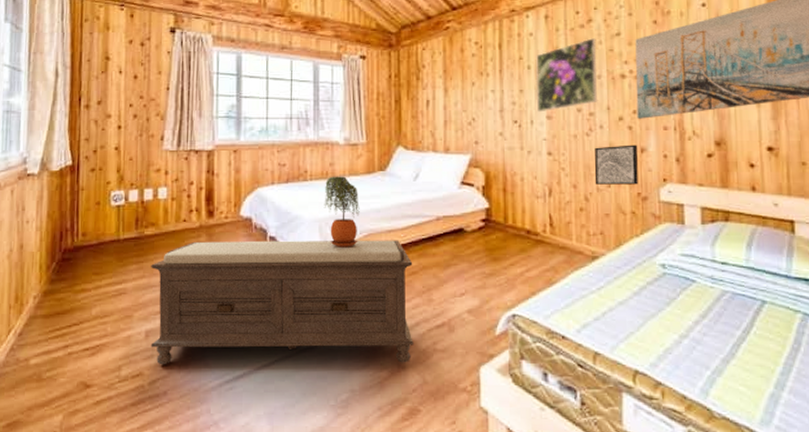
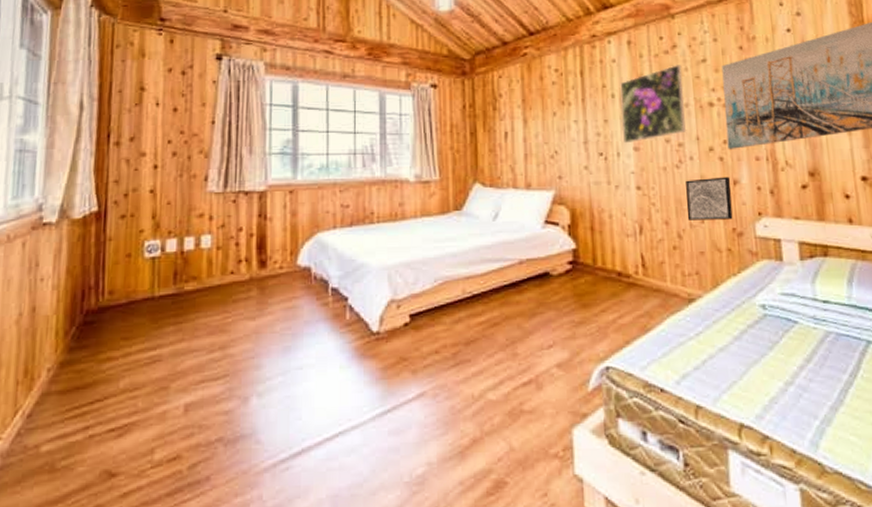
bench: present [150,240,413,365] -> none [190,287,498,445]
potted plant: present [324,176,360,247] -> none [393,217,434,298]

